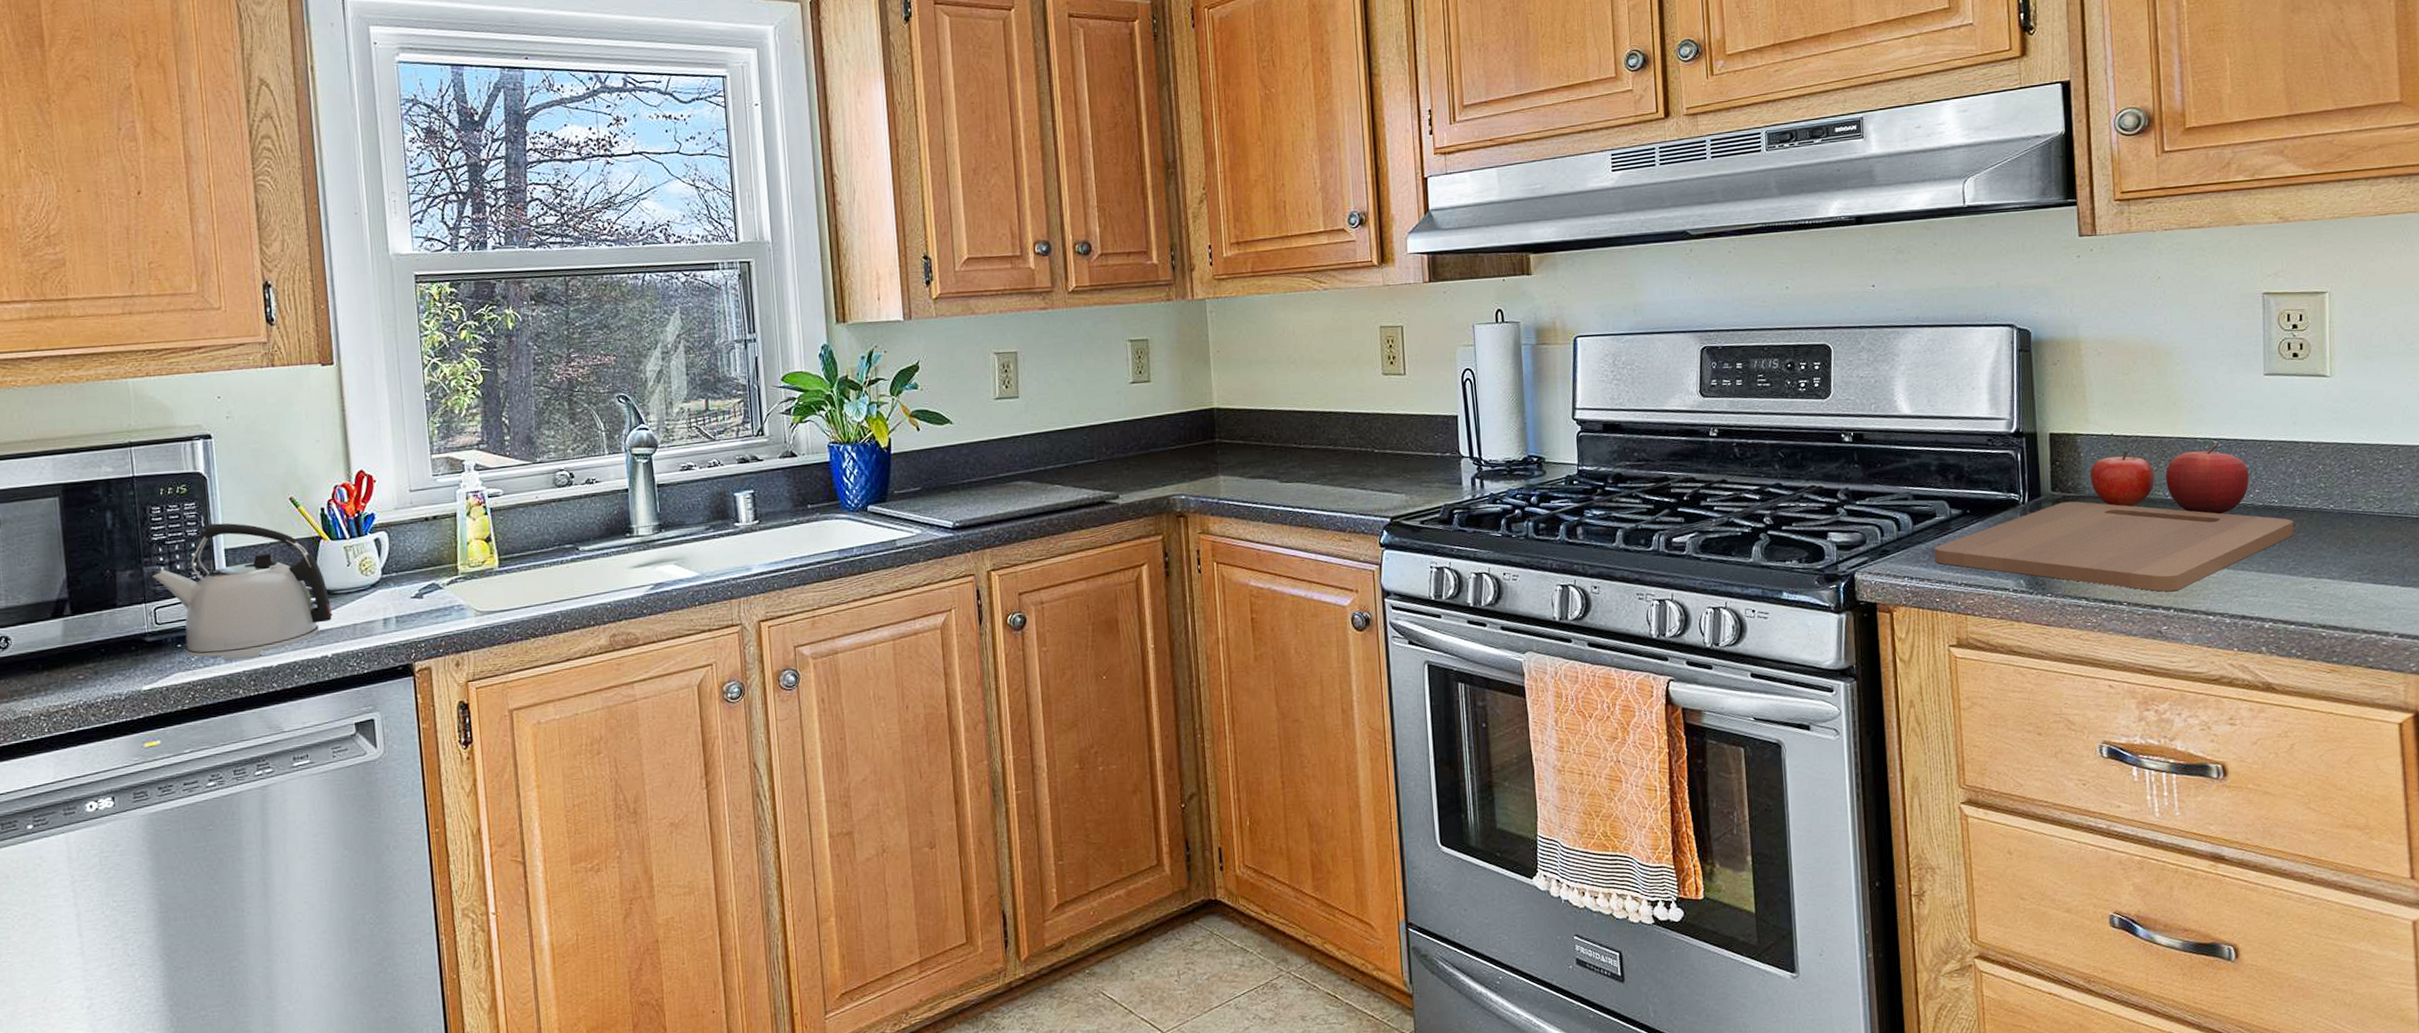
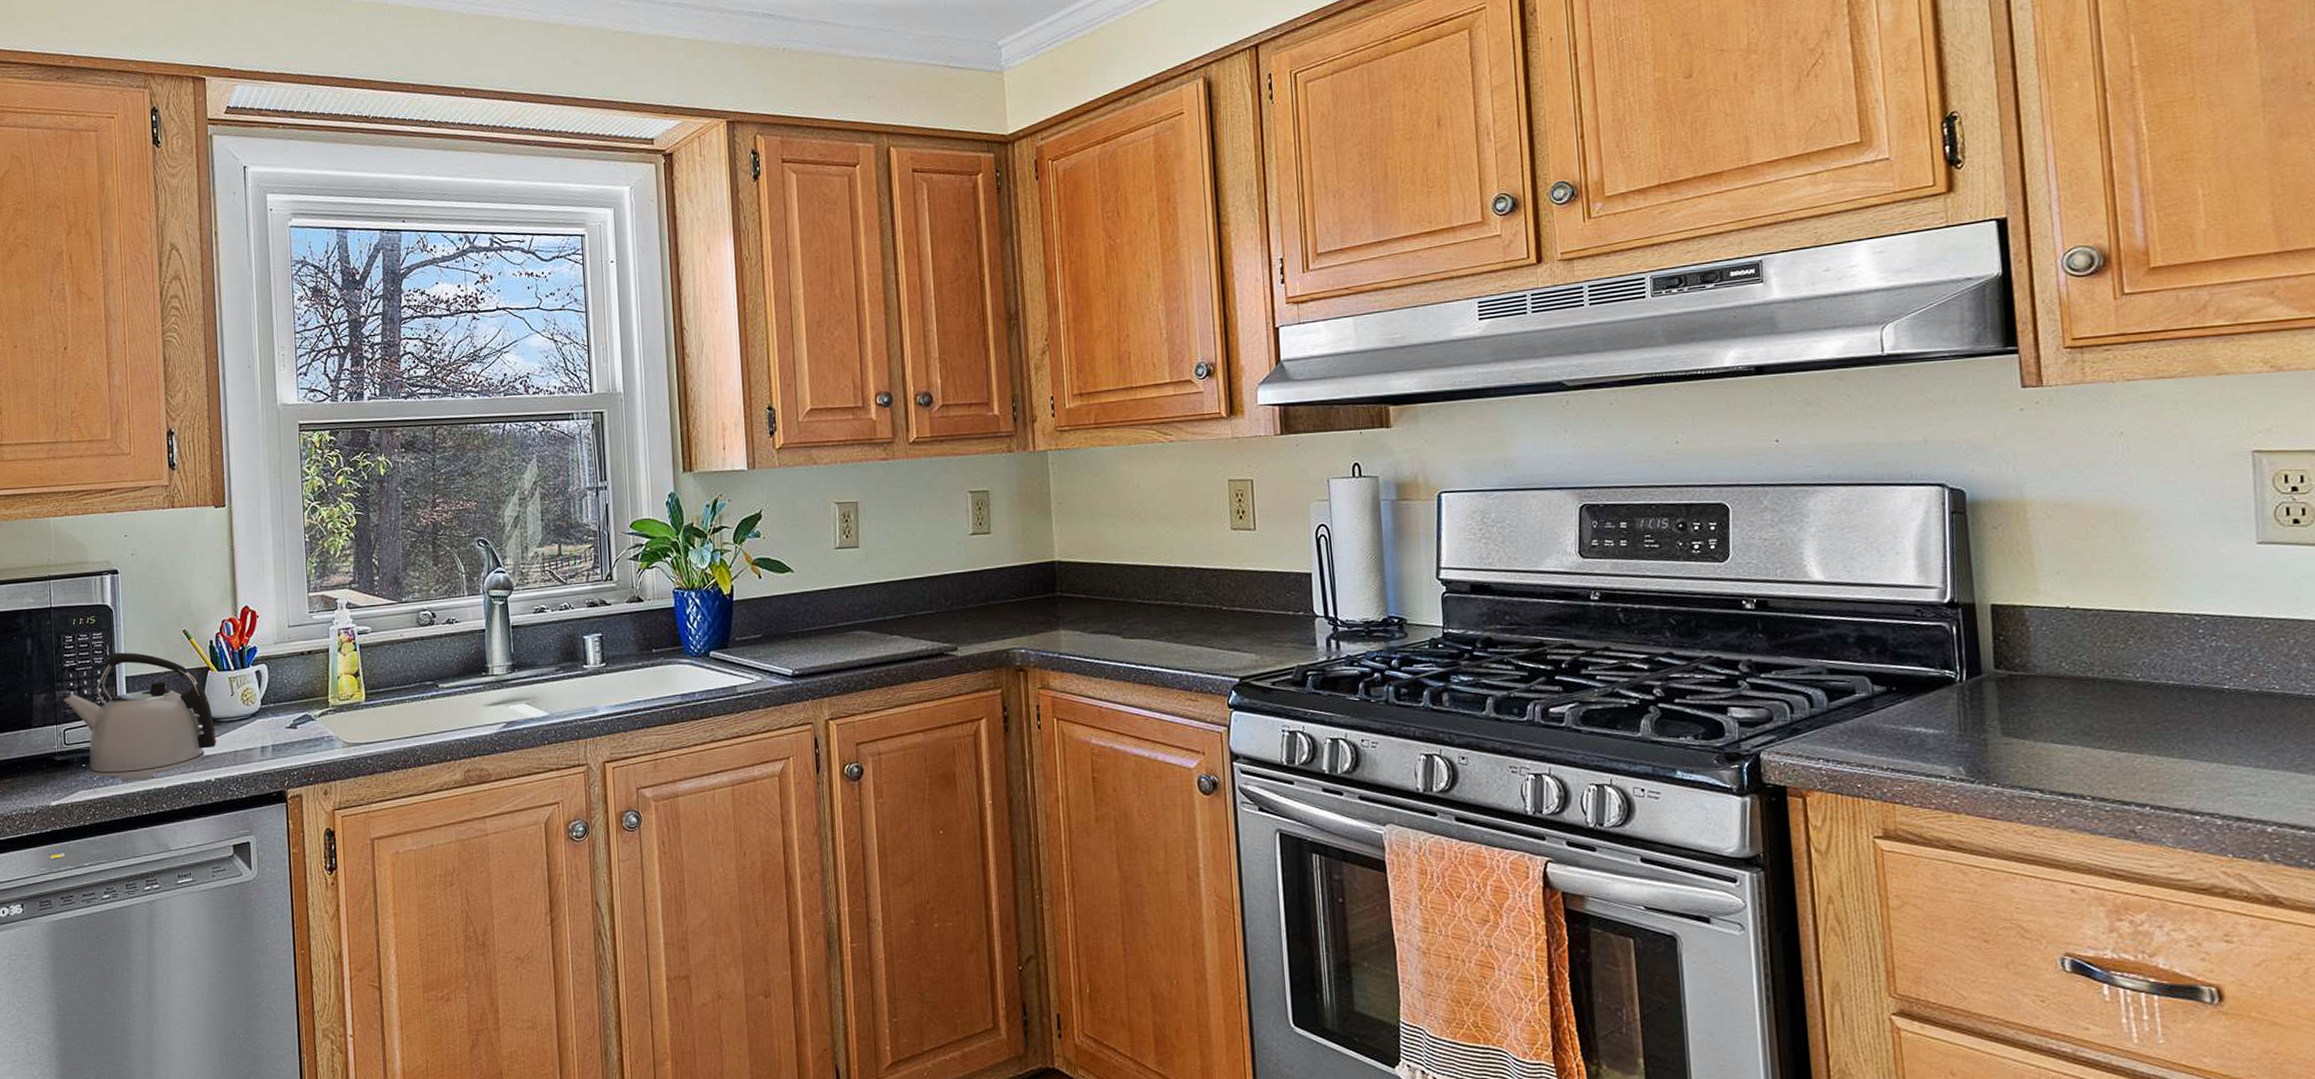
cutting board: present [1934,501,2294,592] -> none [1854,680,2301,787]
fruit: present [2090,450,2155,508] -> none [2041,625,2123,690]
fruit: present [2166,444,2249,515] -> none [2136,620,2241,701]

